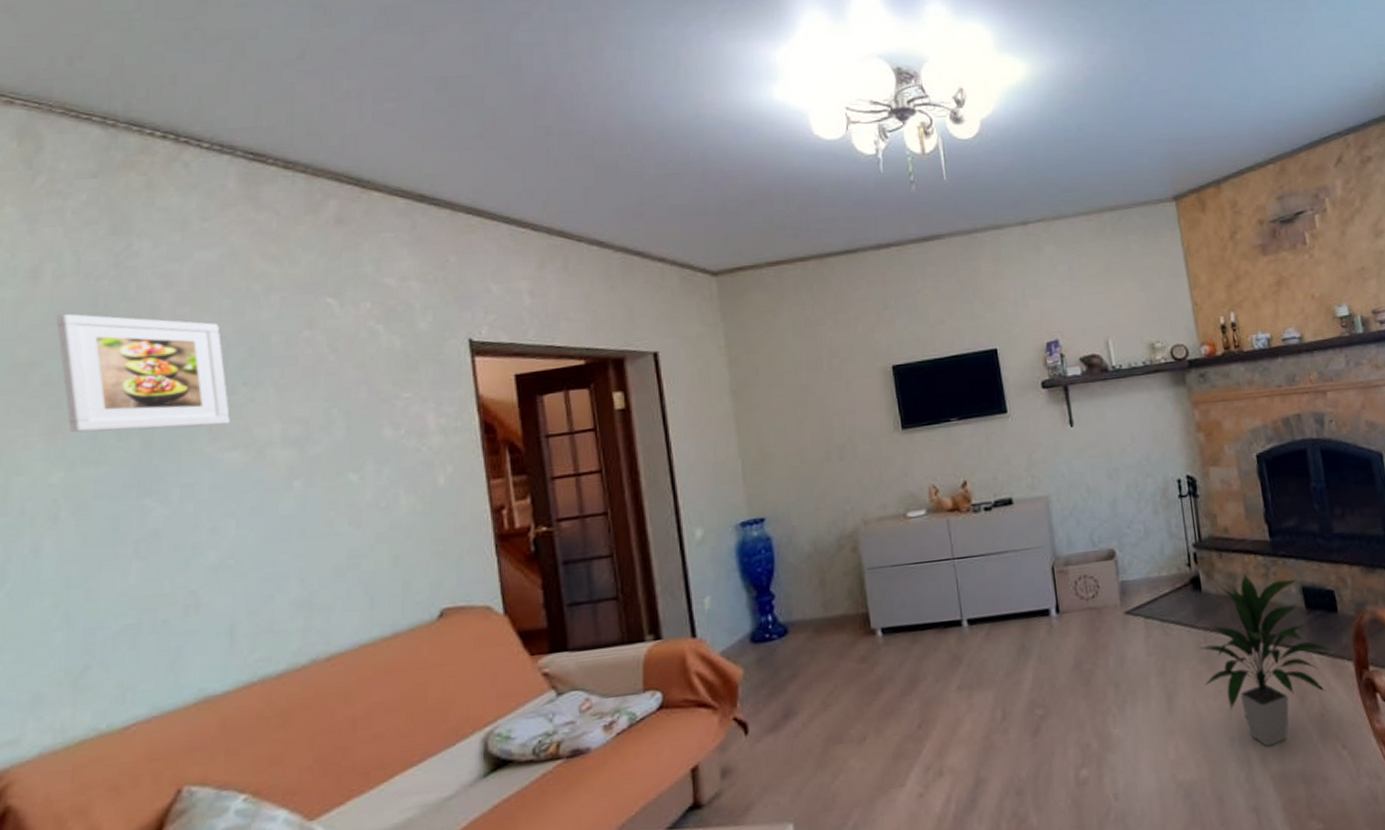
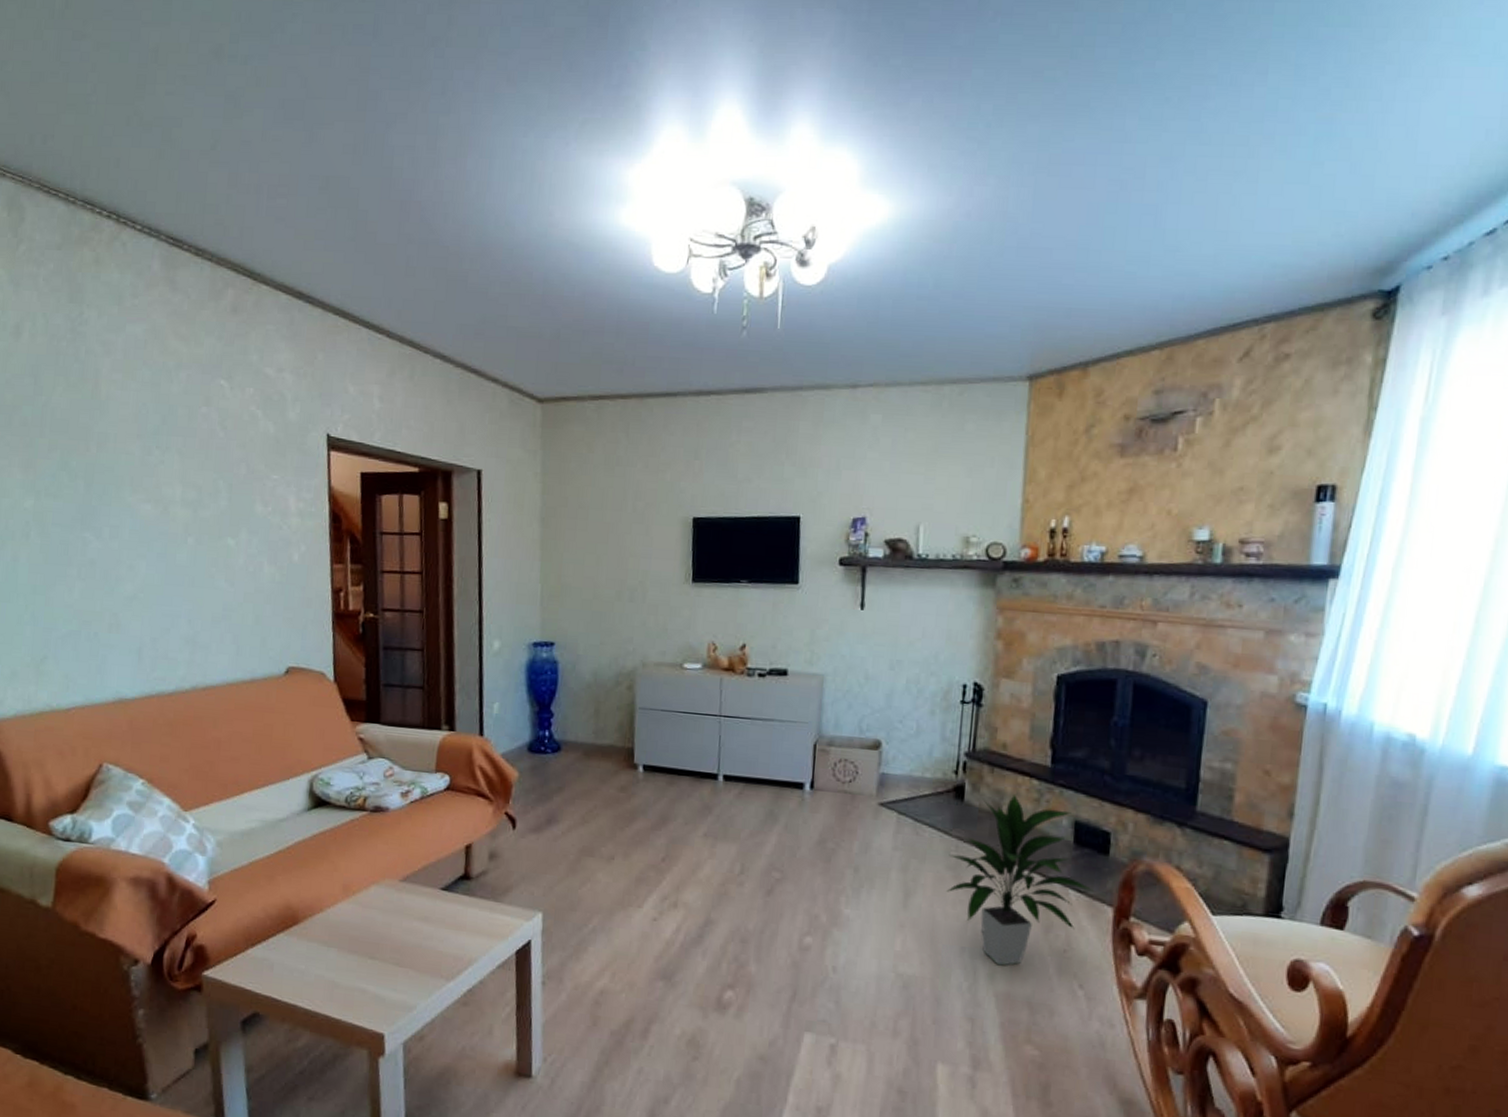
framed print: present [56,313,230,432] -> none [31,367,146,480]

